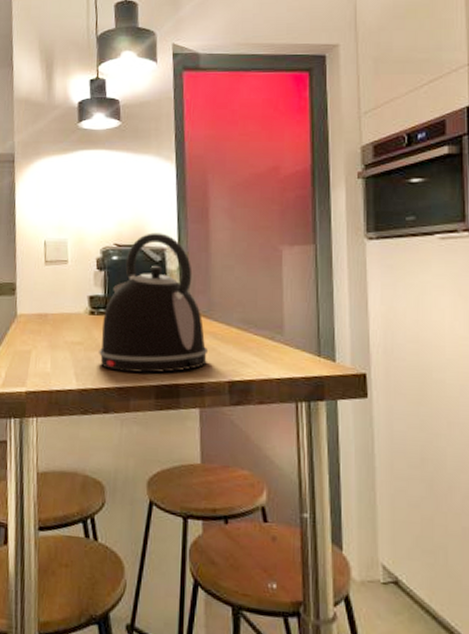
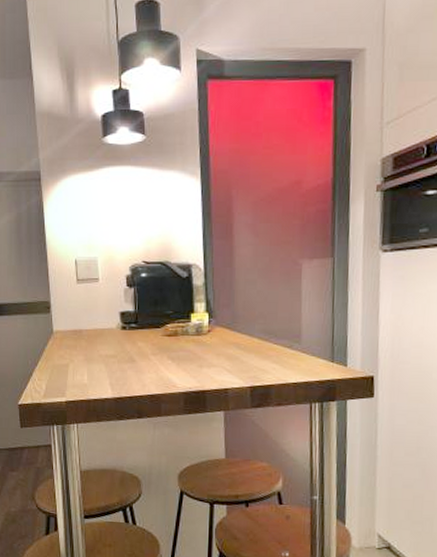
kettle: present [99,232,207,373] -> none [131,249,231,382]

